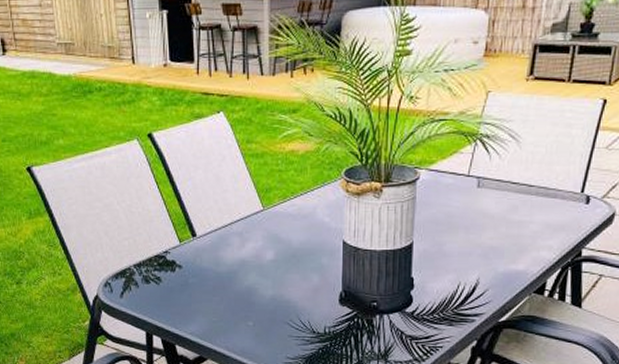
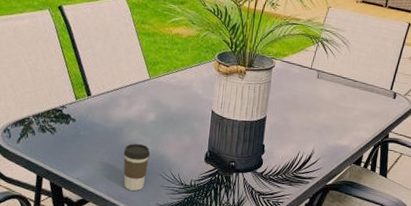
coffee cup: none [241,288,272,343] -> present [123,143,150,191]

